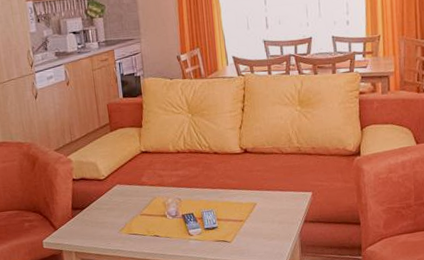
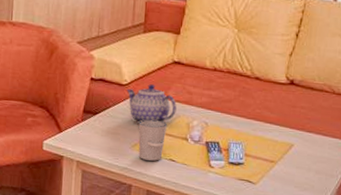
teapot: none [105,175,152,211] -> present [126,84,177,124]
cup: none [121,204,148,241] -> present [138,120,168,162]

